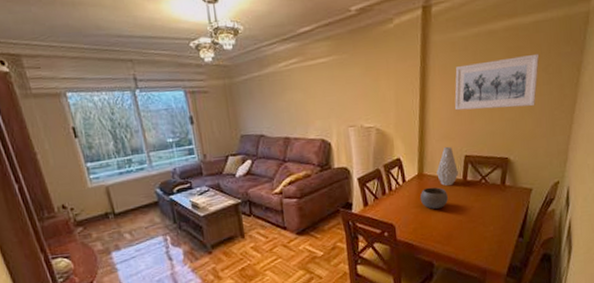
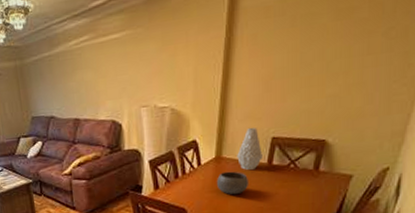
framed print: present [455,53,540,111] -> none [264,14,380,87]

